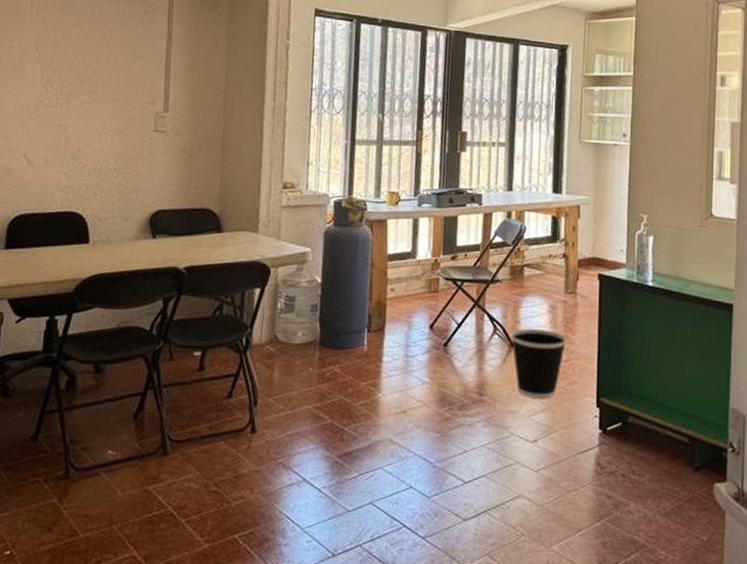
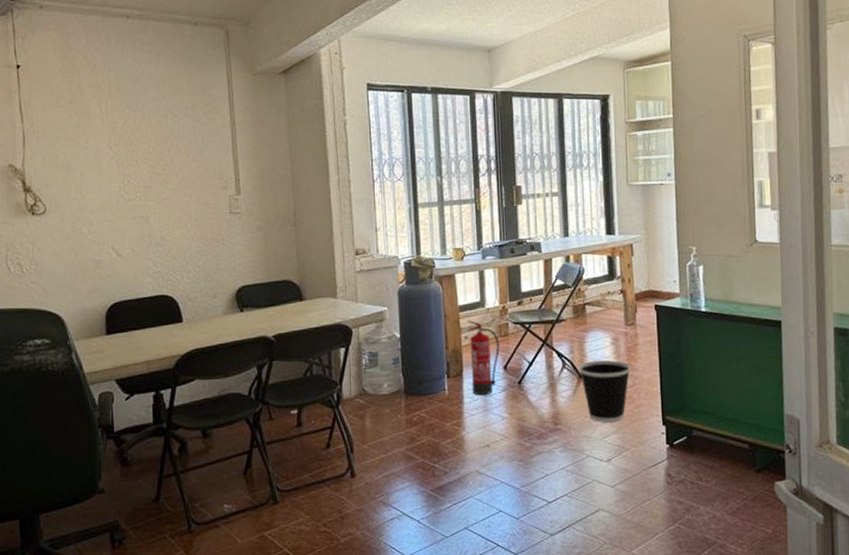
fire extinguisher: none [393,271,428,356] -> present [467,320,500,396]

